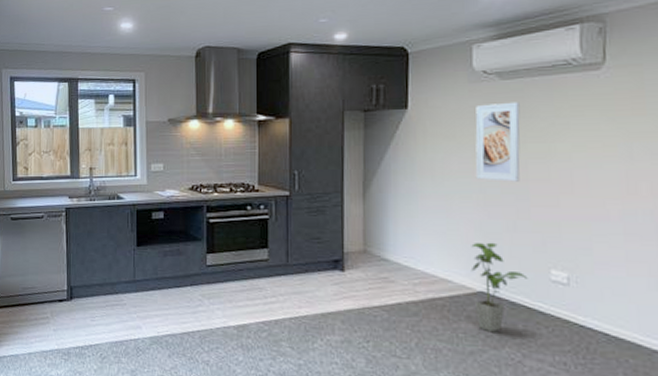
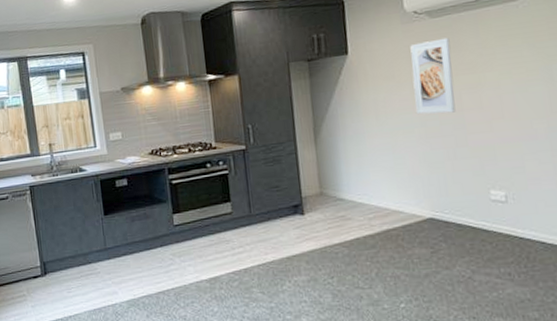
house plant: present [470,242,528,333] -> none [417,171,471,255]

